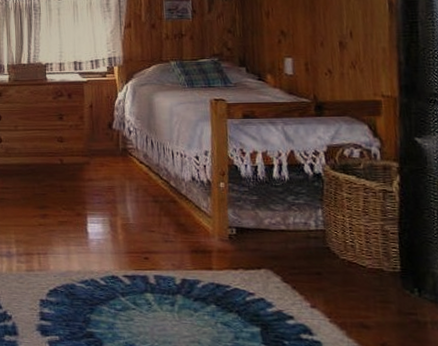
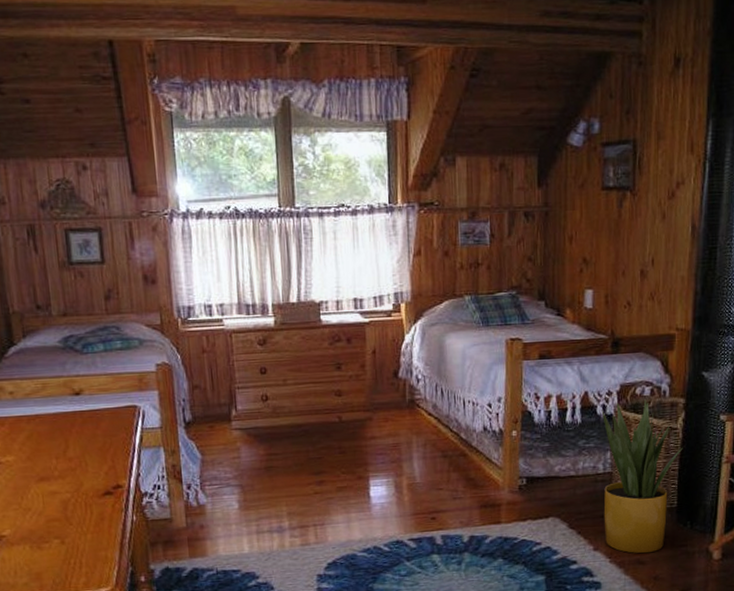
planter: none [309,161,402,318] -> present [601,399,683,554]

